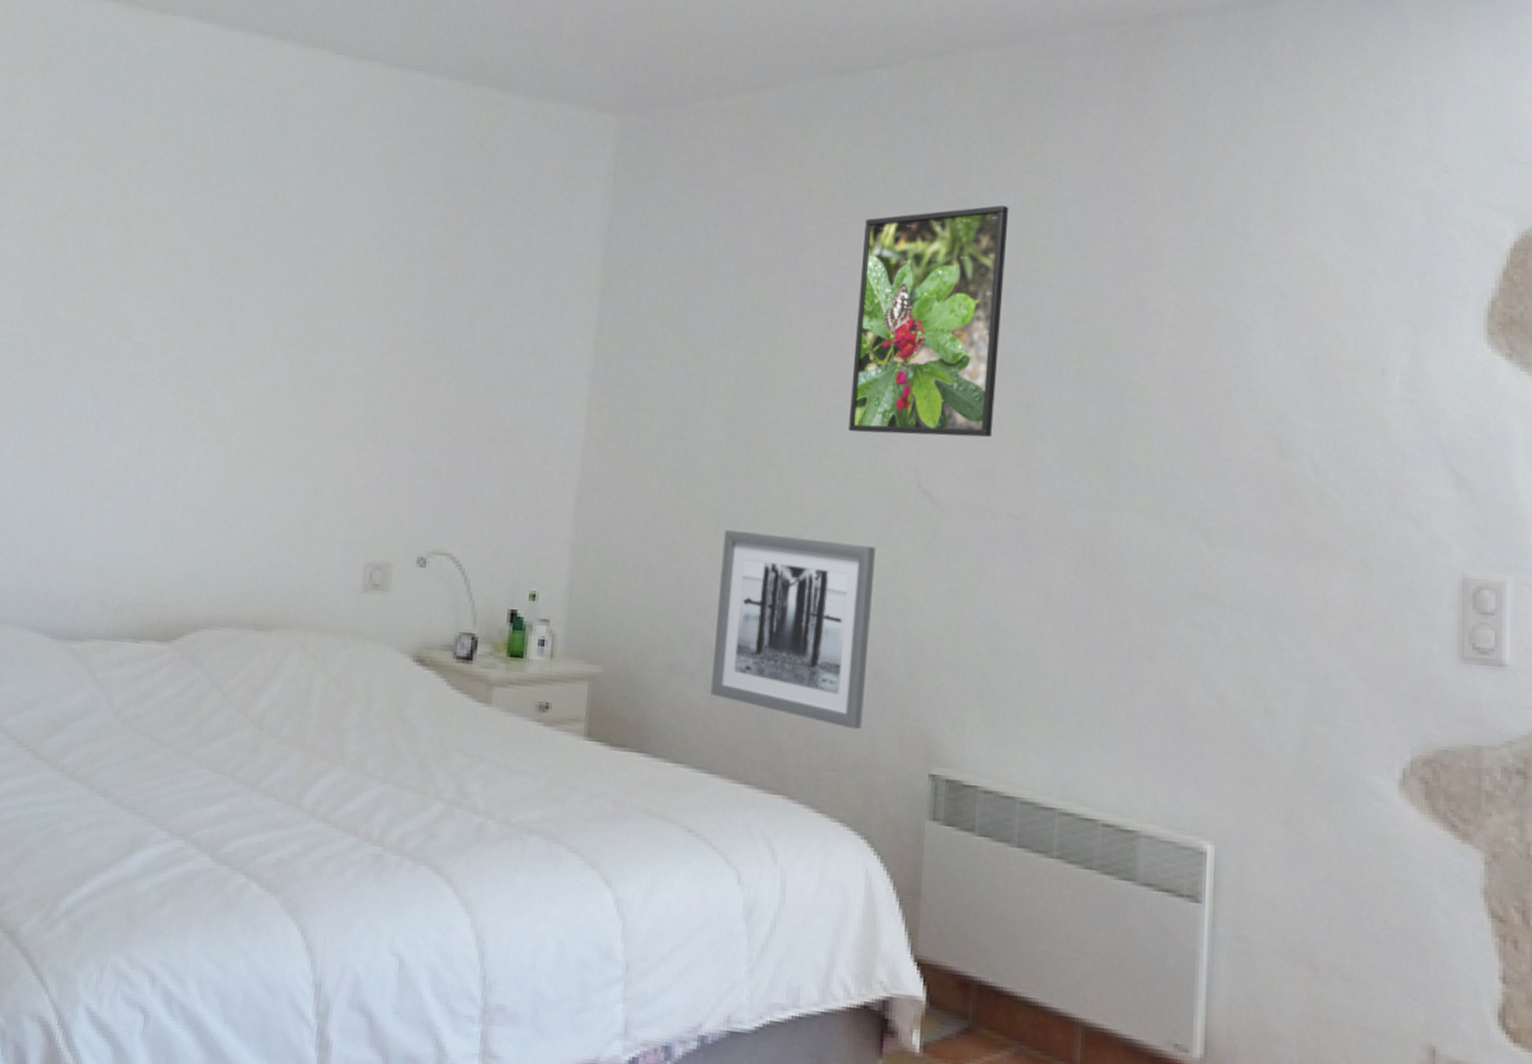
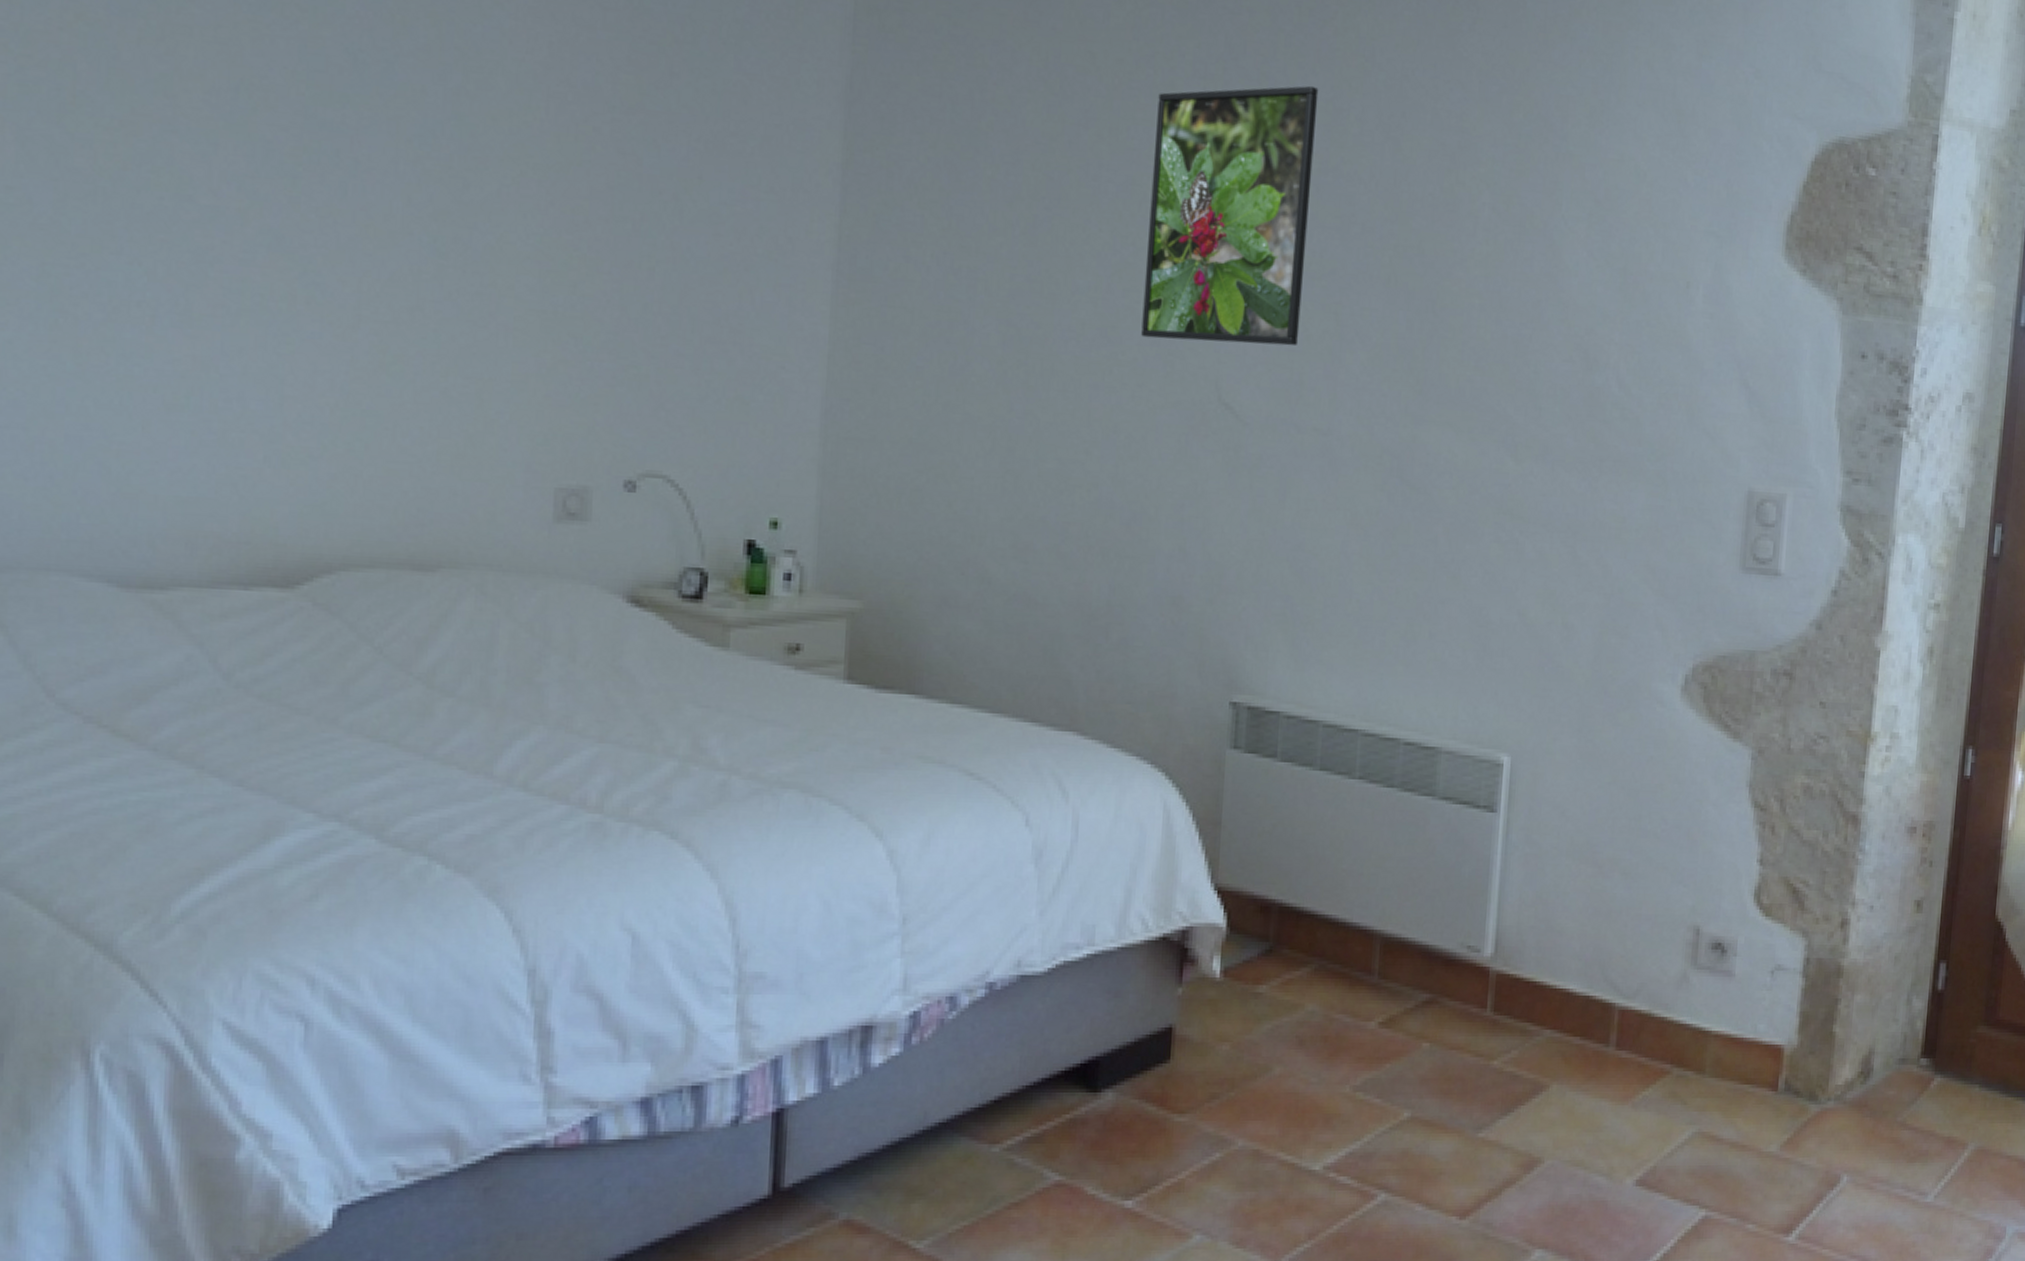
wall art: present [710,529,876,730] -> none [990,446,1173,660]

